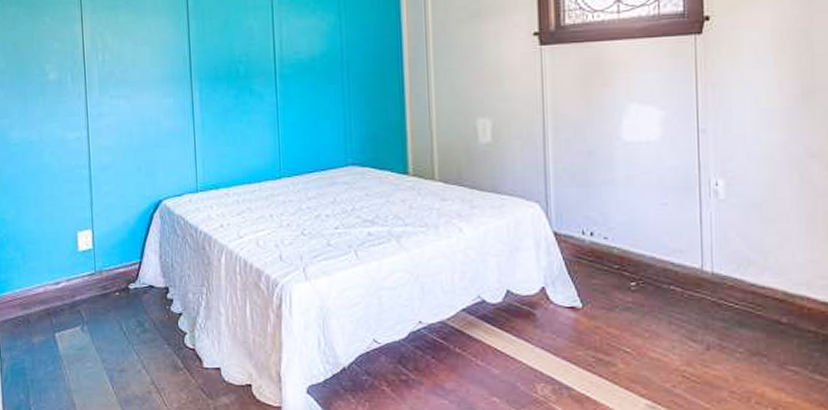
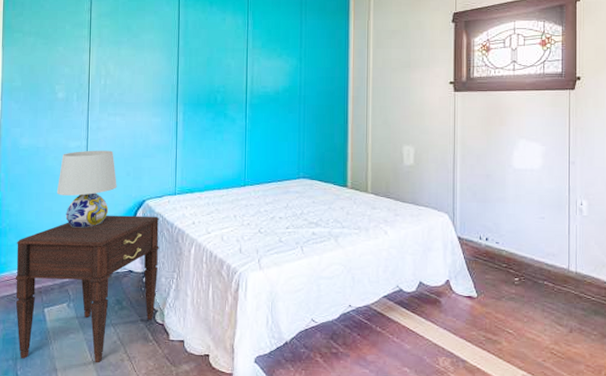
nightstand: none [17,219,184,397] -> present [15,215,160,363]
table lamp: none [57,141,127,236] -> present [56,150,117,228]

